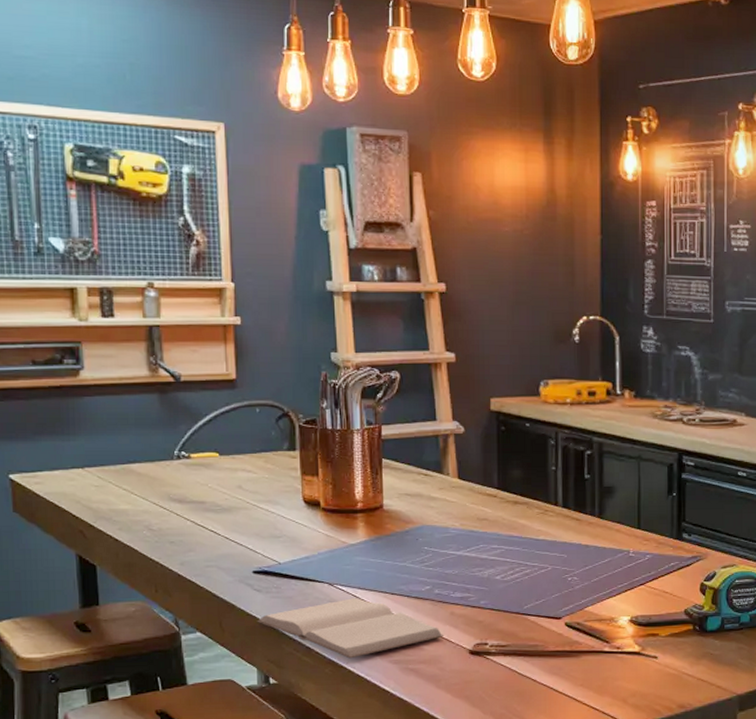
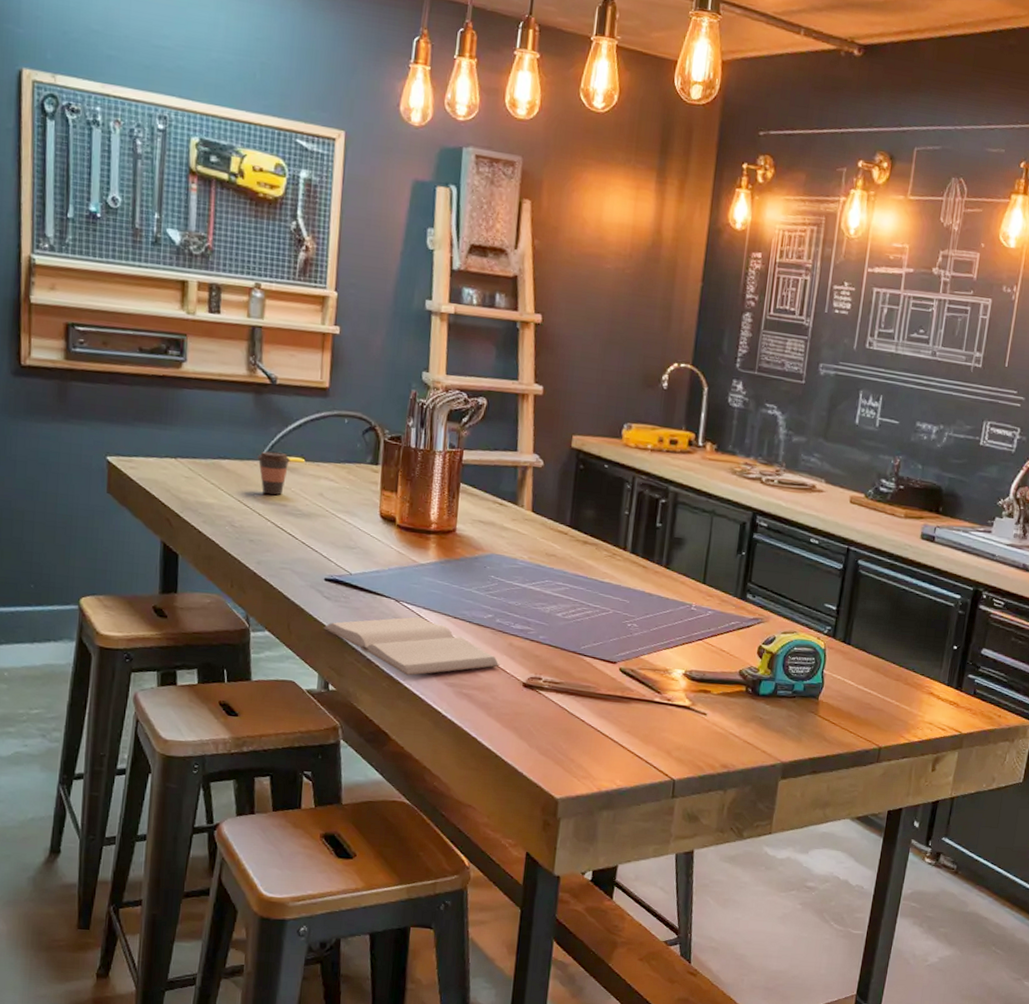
coffee cup: none [169,450,204,494] -> present [257,451,290,495]

